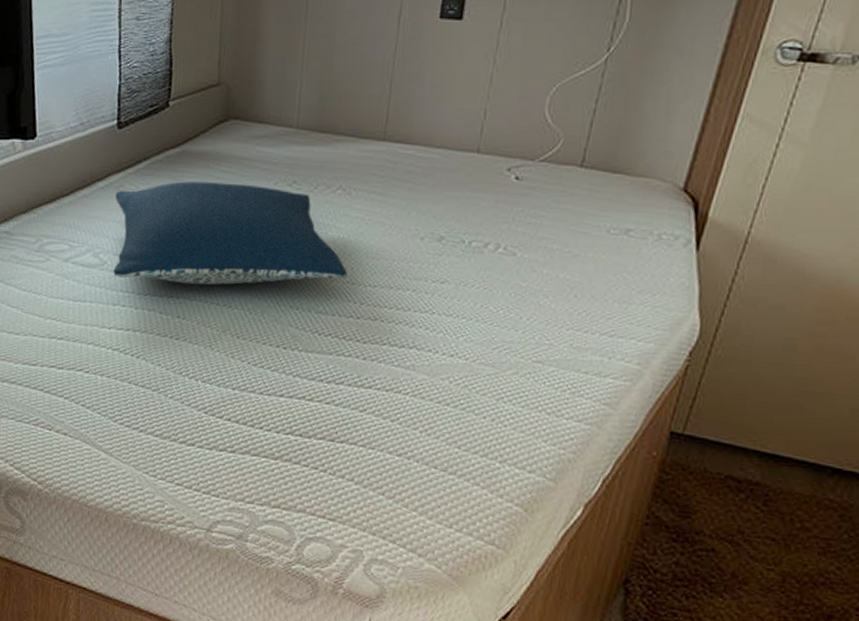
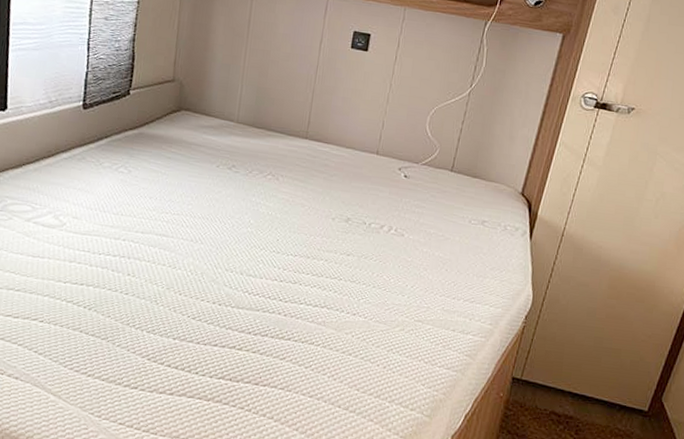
pillow: present [113,181,347,285] -> none [71,158,274,249]

